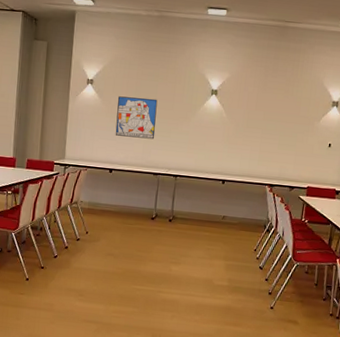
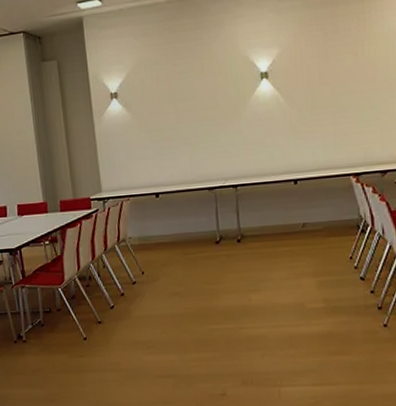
wall art: present [115,96,158,140] -> none [149,99,202,153]

